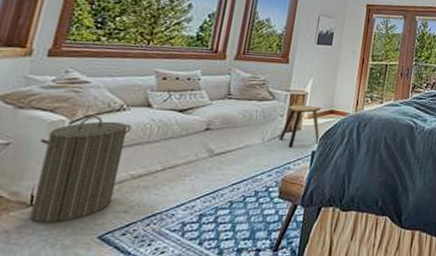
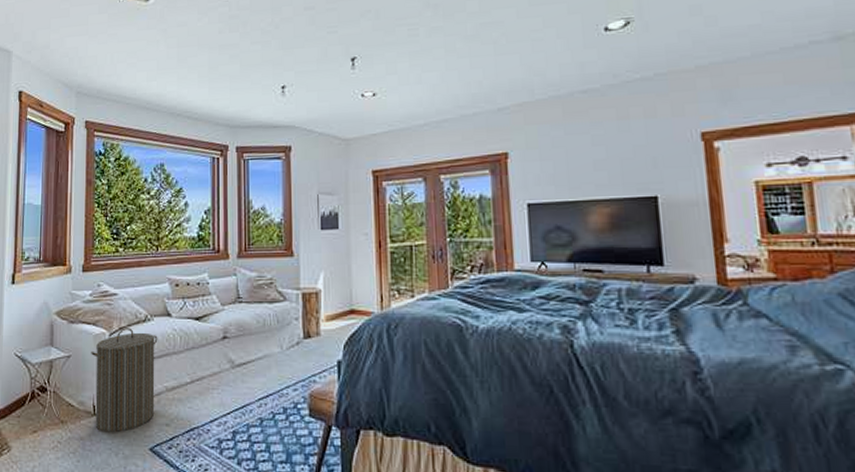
stool: present [278,104,321,148] -> none [298,304,344,358]

